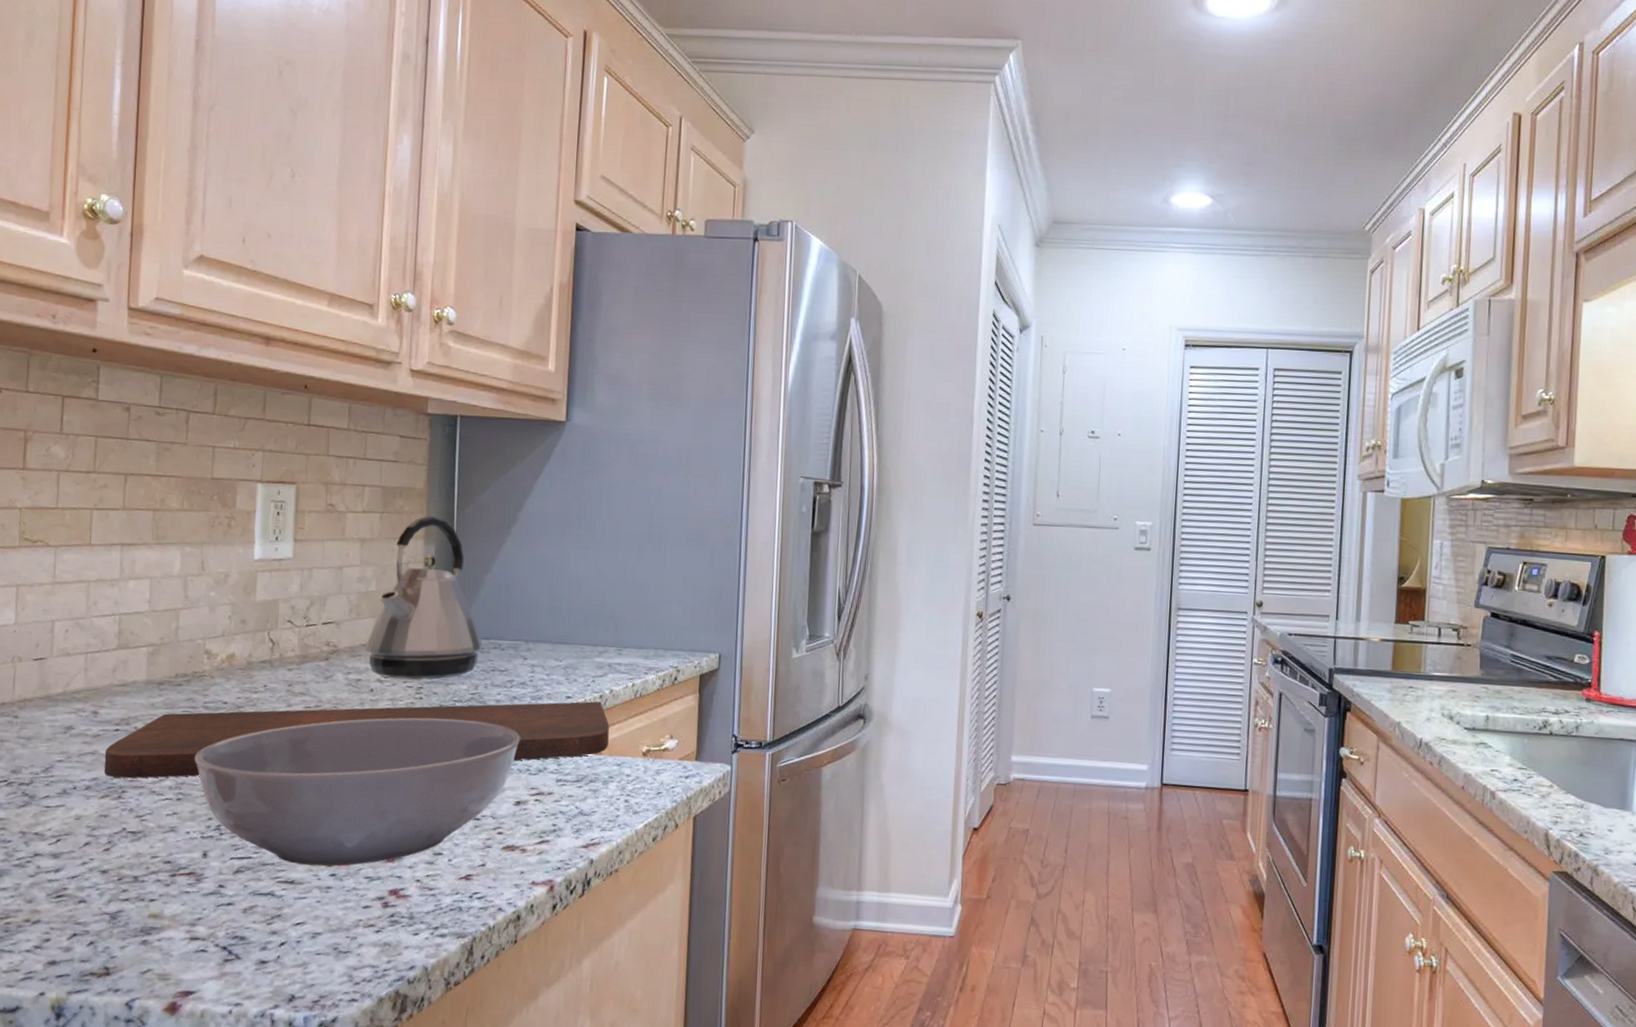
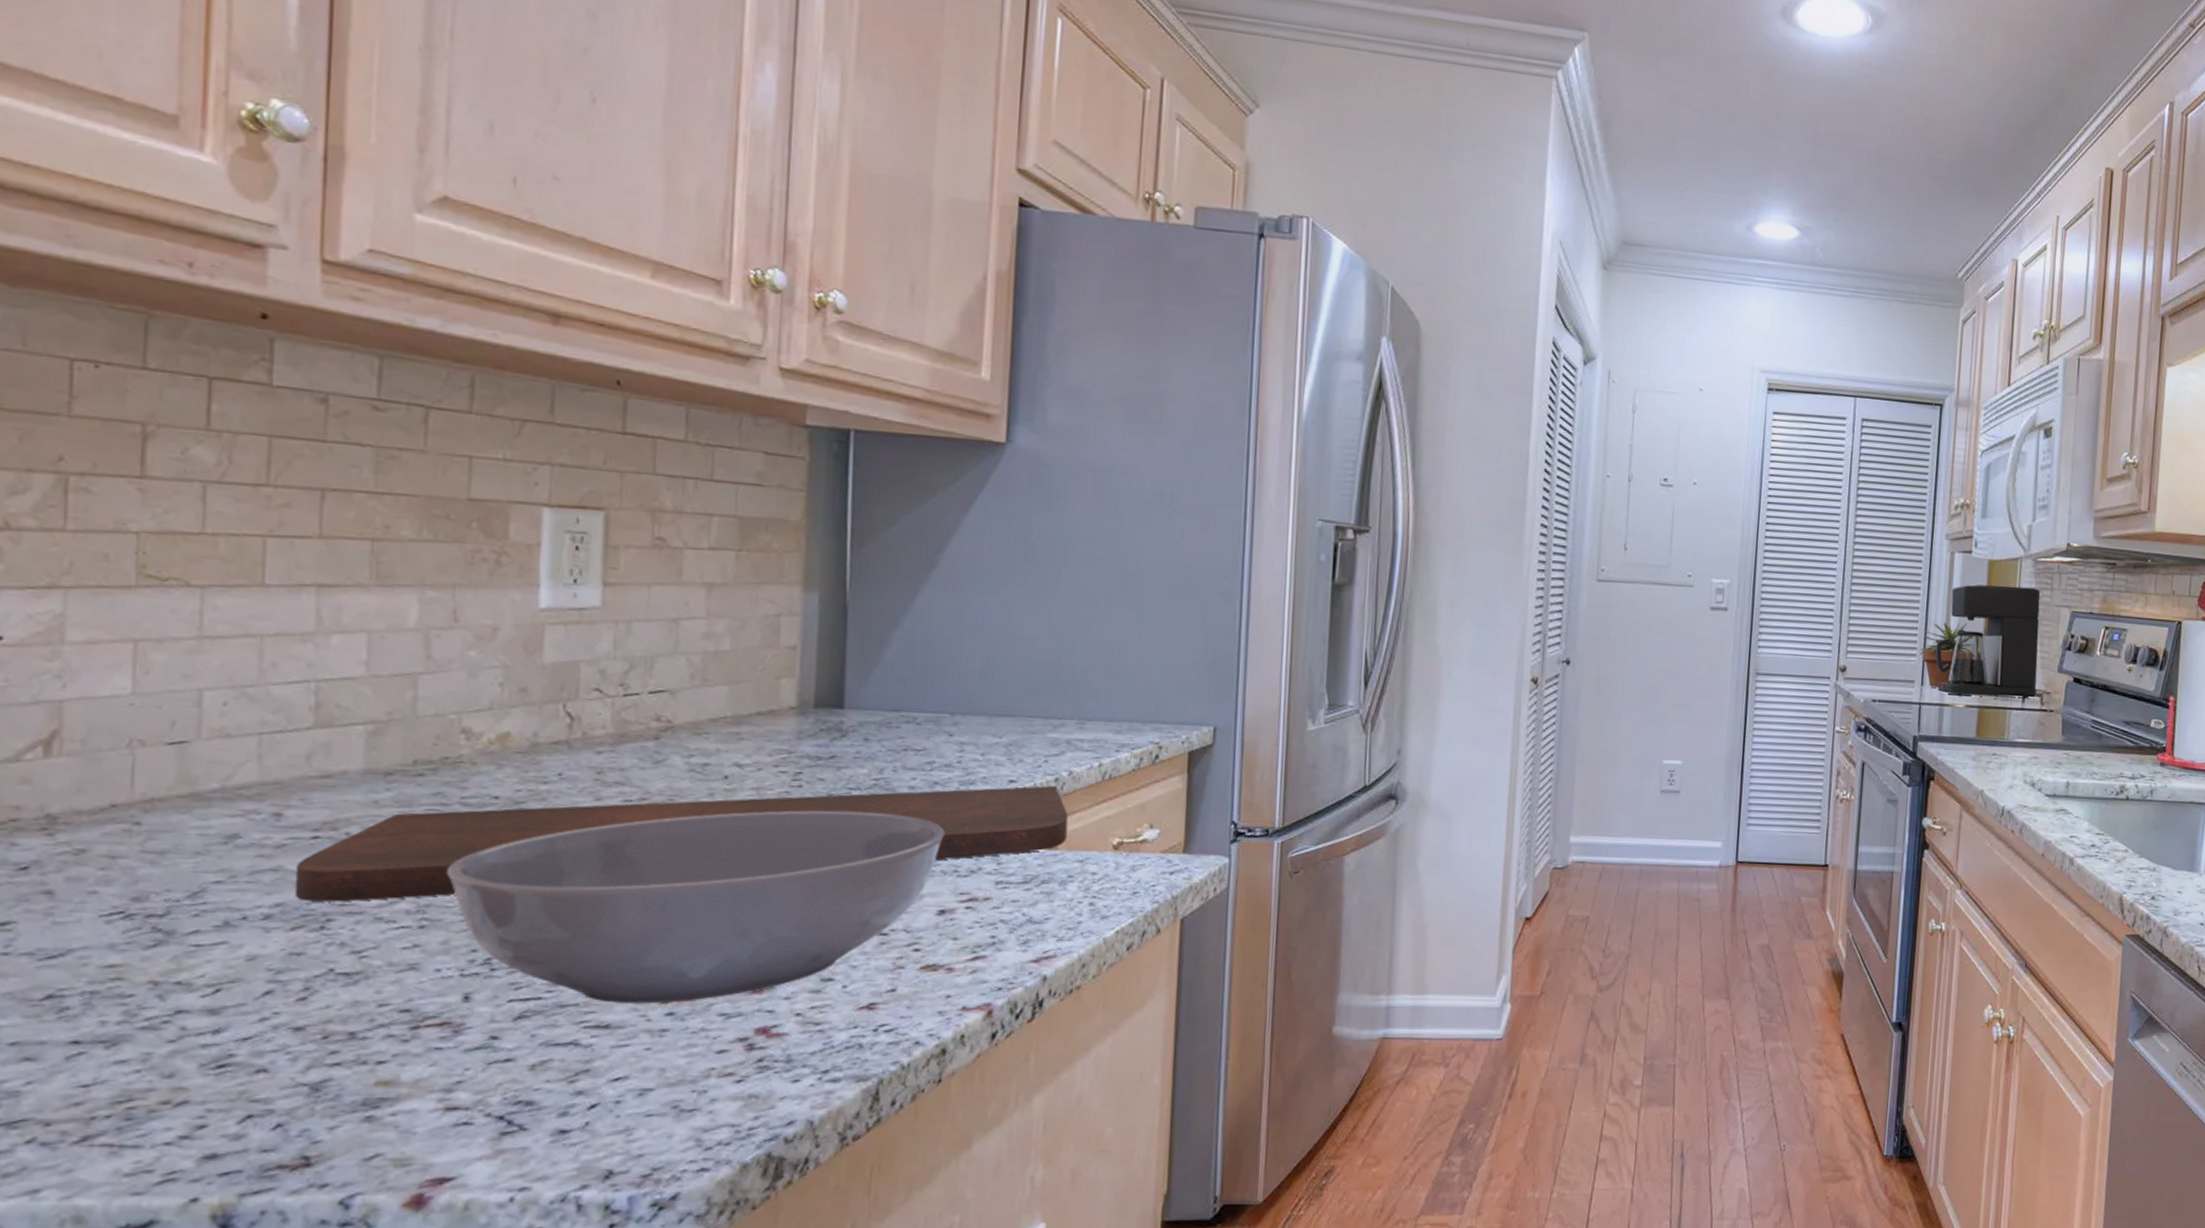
kettle: present [365,515,482,680] -> none [716,555,889,764]
potted plant: none [1334,559,1381,622] -> present [1920,622,1967,688]
coffee maker: none [1349,522,1455,633] -> present [1935,584,2041,699]

